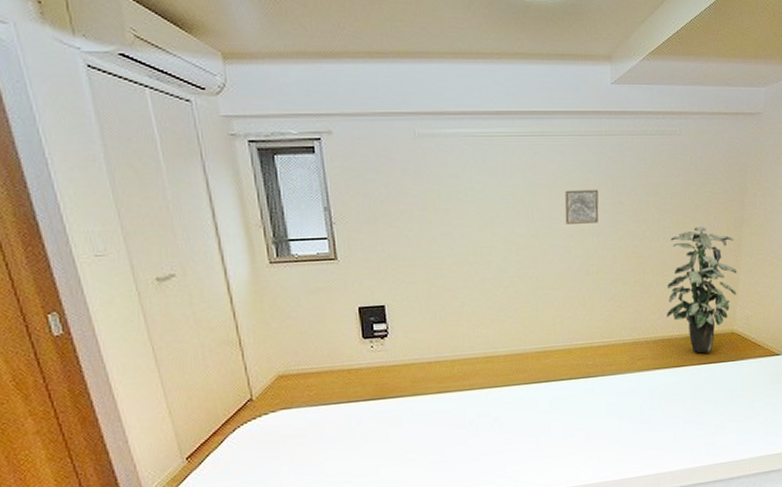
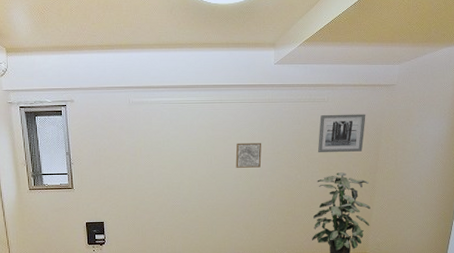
wall art: none [669,150,728,203] -> present [317,114,366,153]

